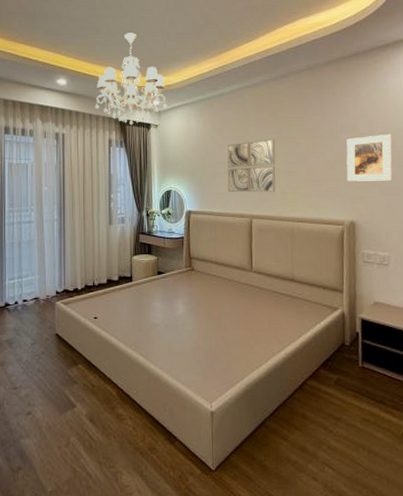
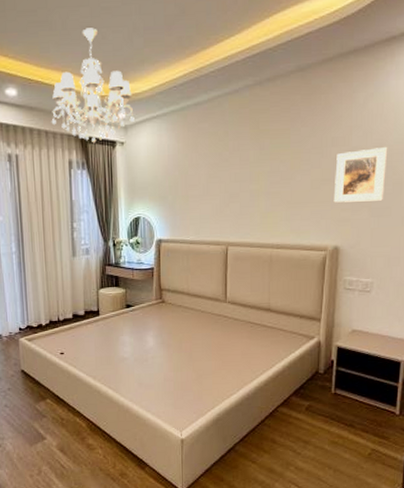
wall art: present [227,138,276,193] -> none [202,155,257,218]

